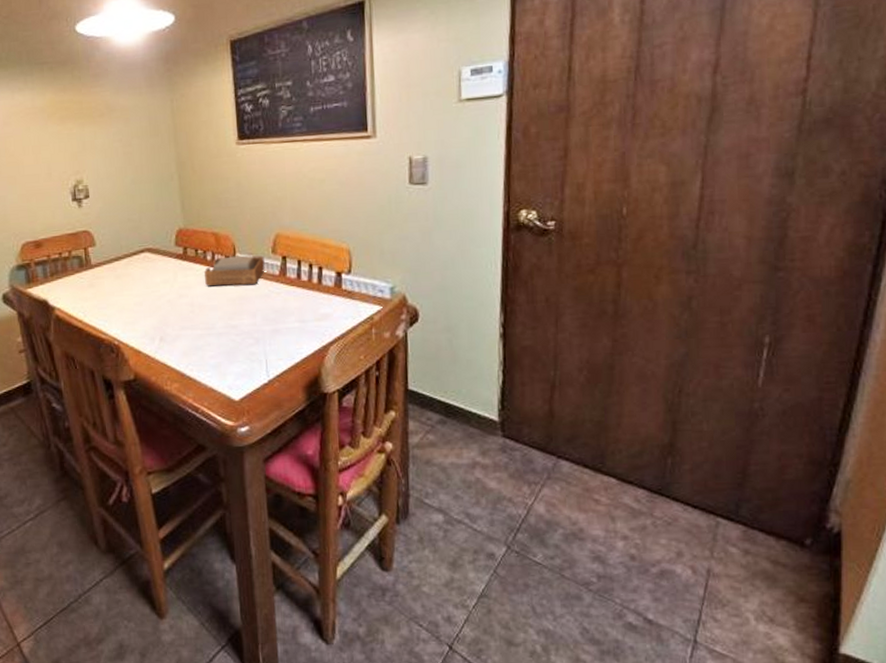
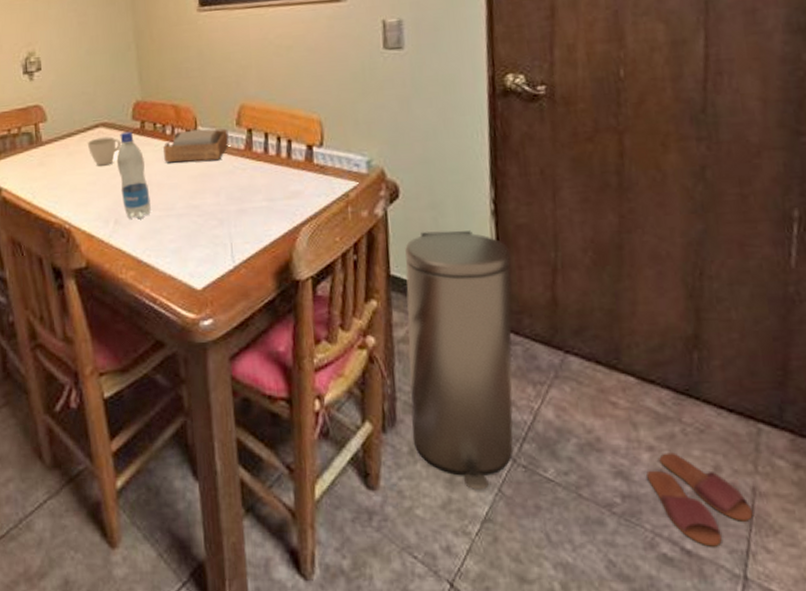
cup: none [134,261,166,288] -> present [88,137,122,166]
bottle: none [161,256,193,337] -> present [116,131,151,219]
pedal bin: none [421,351,516,571] -> present [405,230,513,489]
slippers: none [620,541,706,617] -> present [646,452,753,547]

